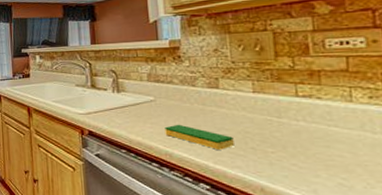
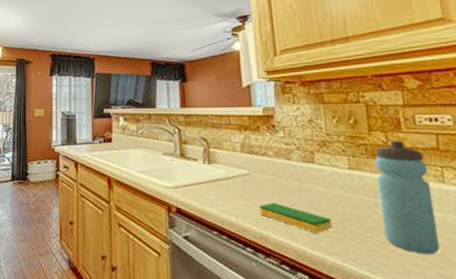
water bottle: none [280,64,343,168] -> present [375,141,439,255]

